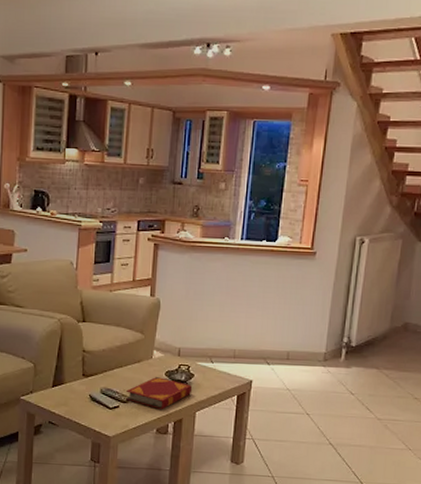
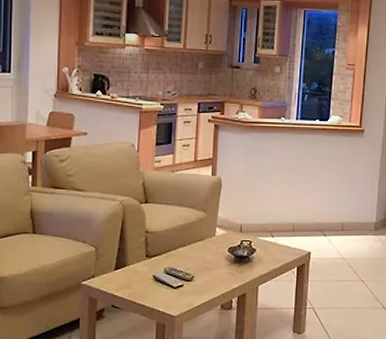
hardback book: present [125,377,193,409] -> none [189,254,255,285]

